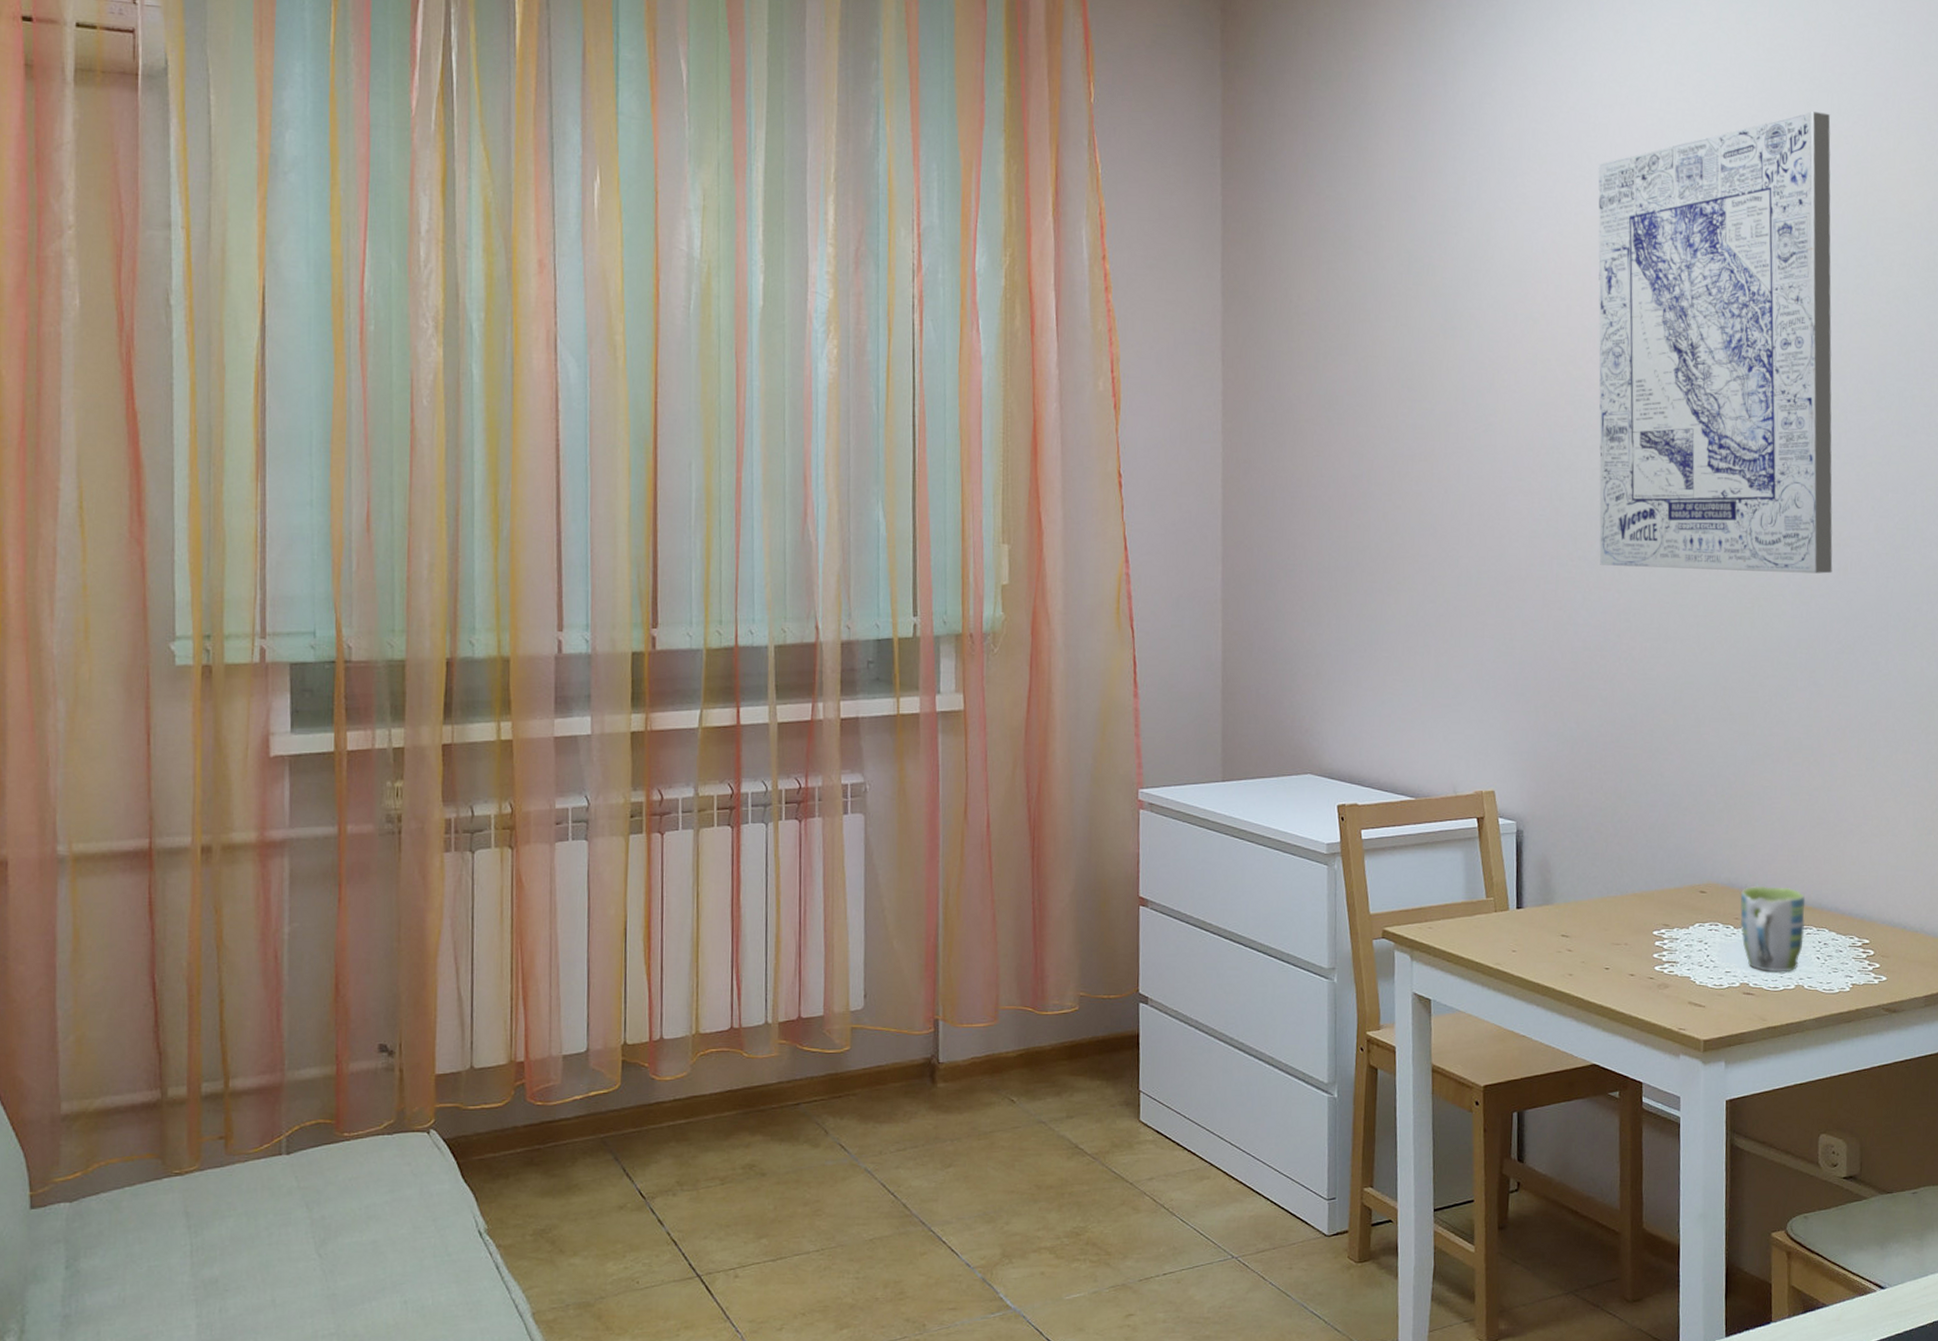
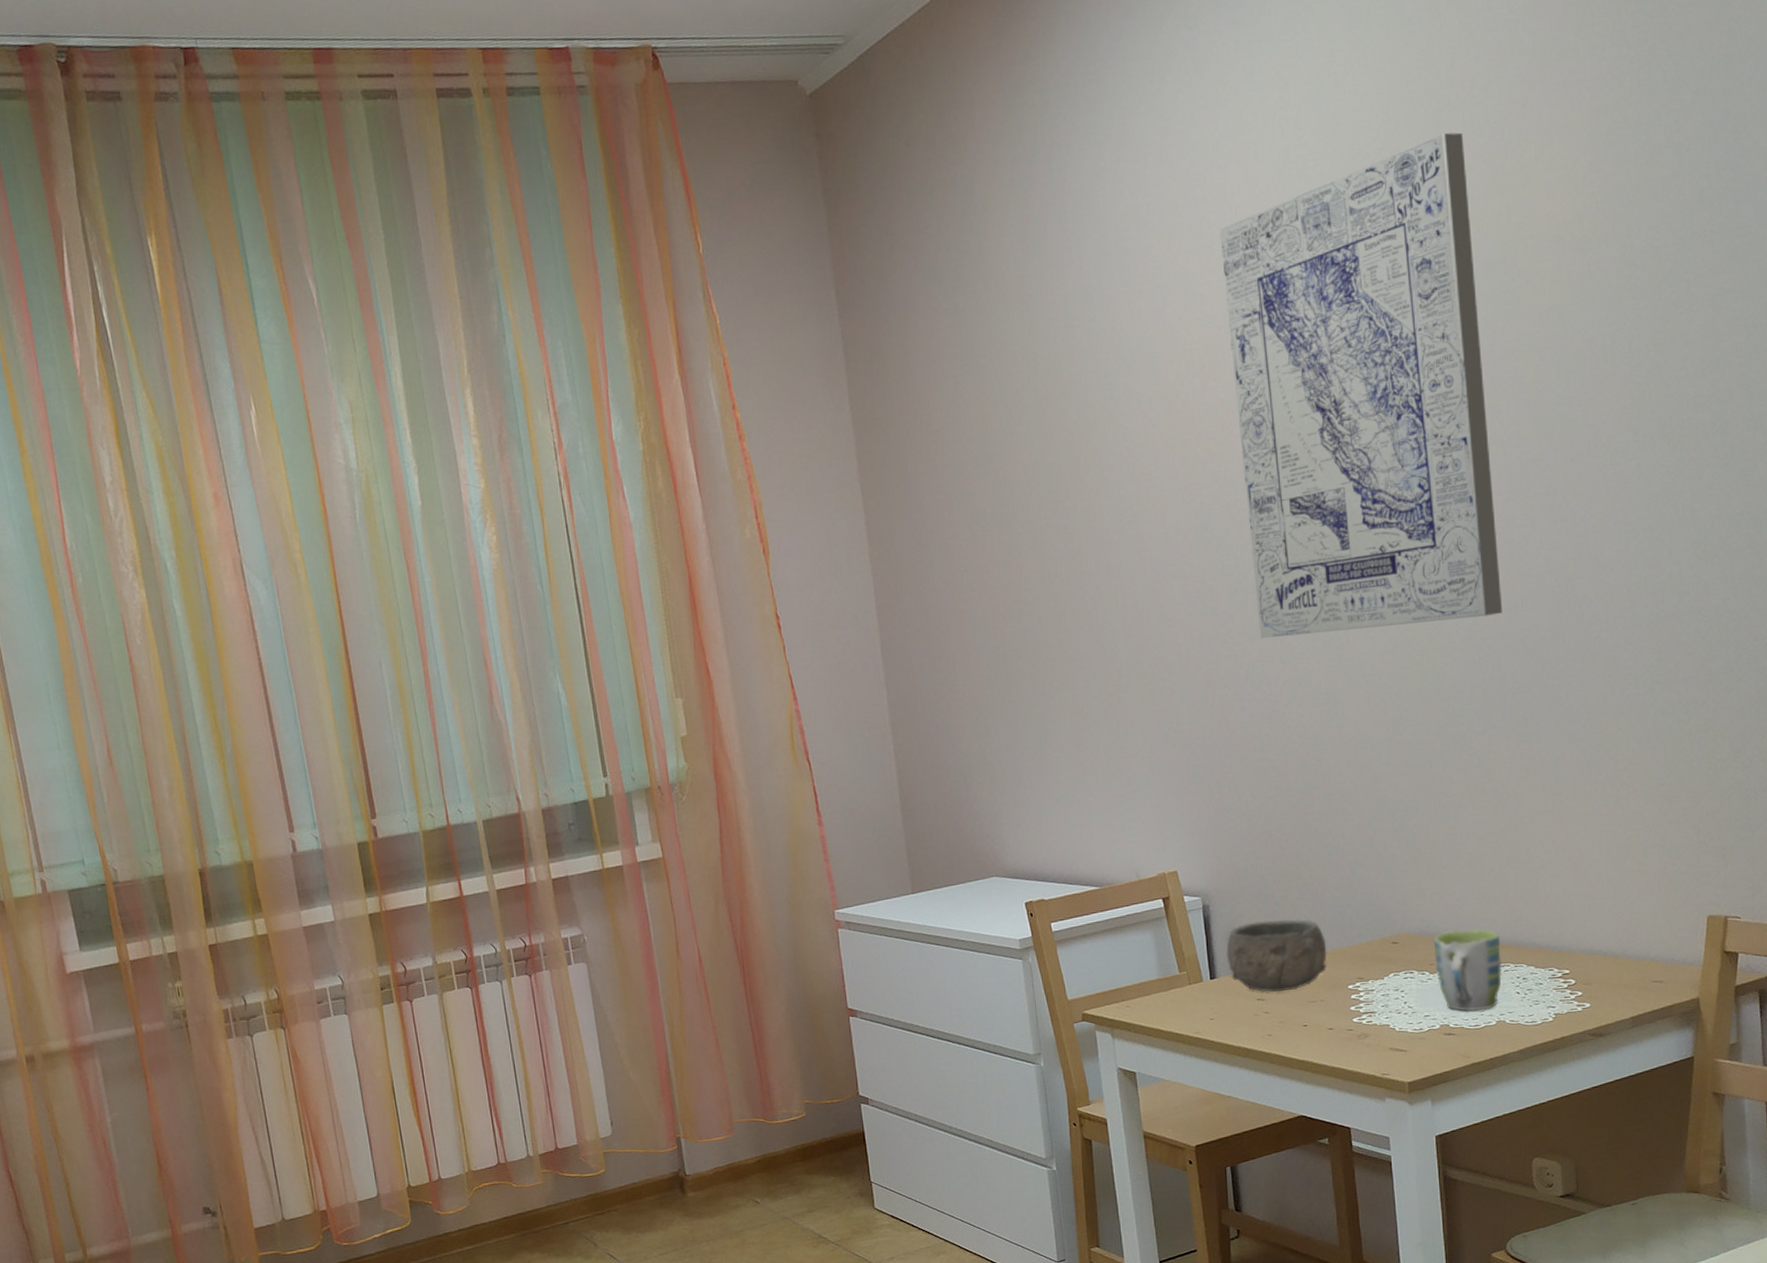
bowl: none [1535,854,1636,930] -> present [1226,919,1328,993]

